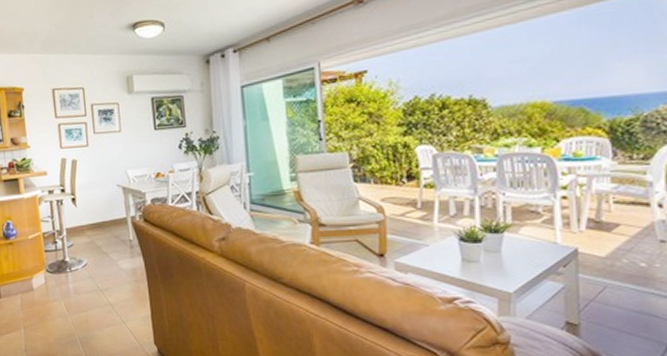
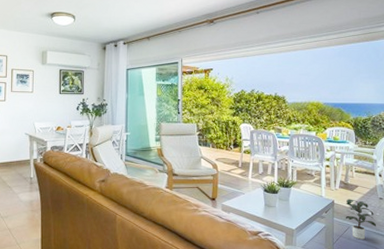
potted plant: none [598,244,656,305] -> present [345,199,377,240]

